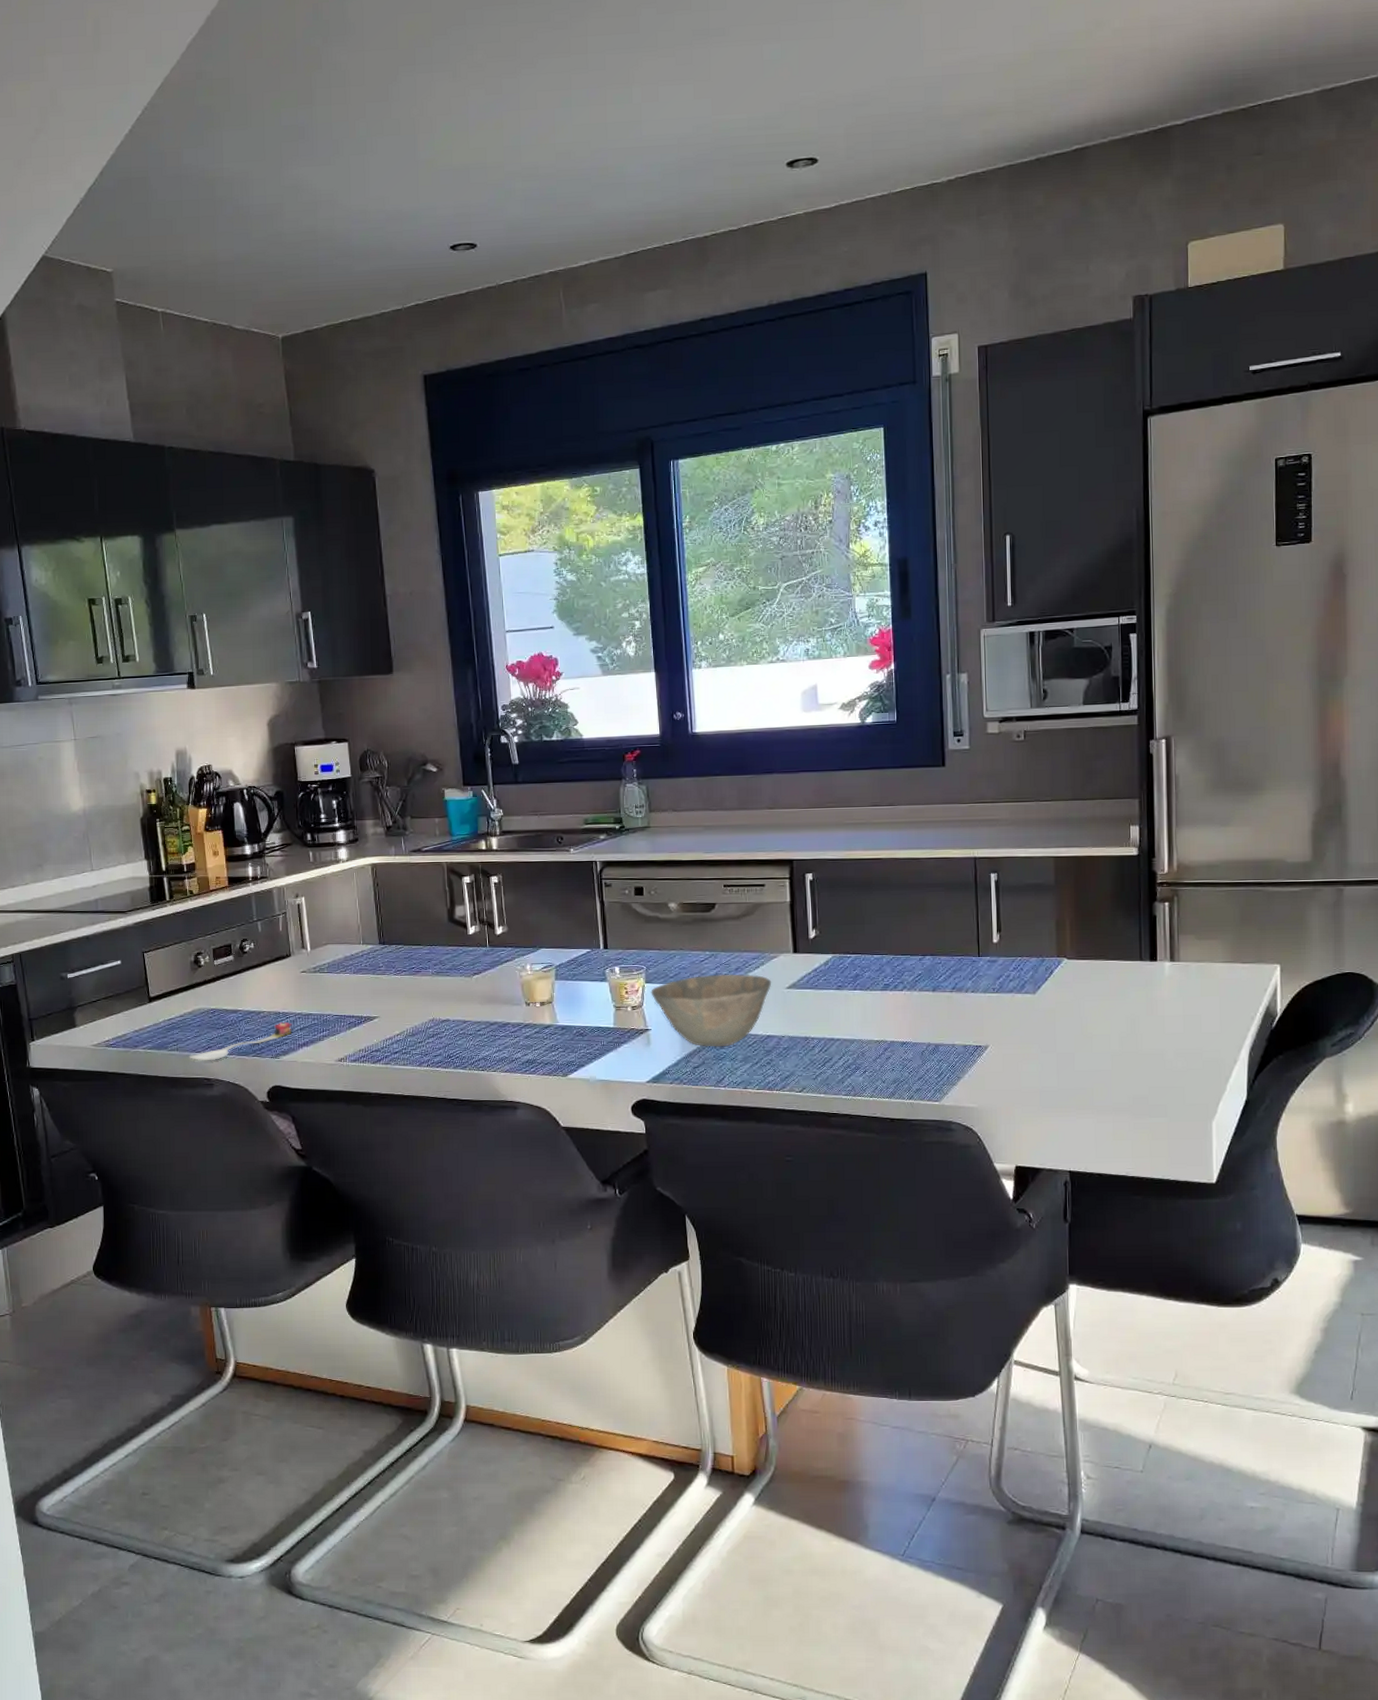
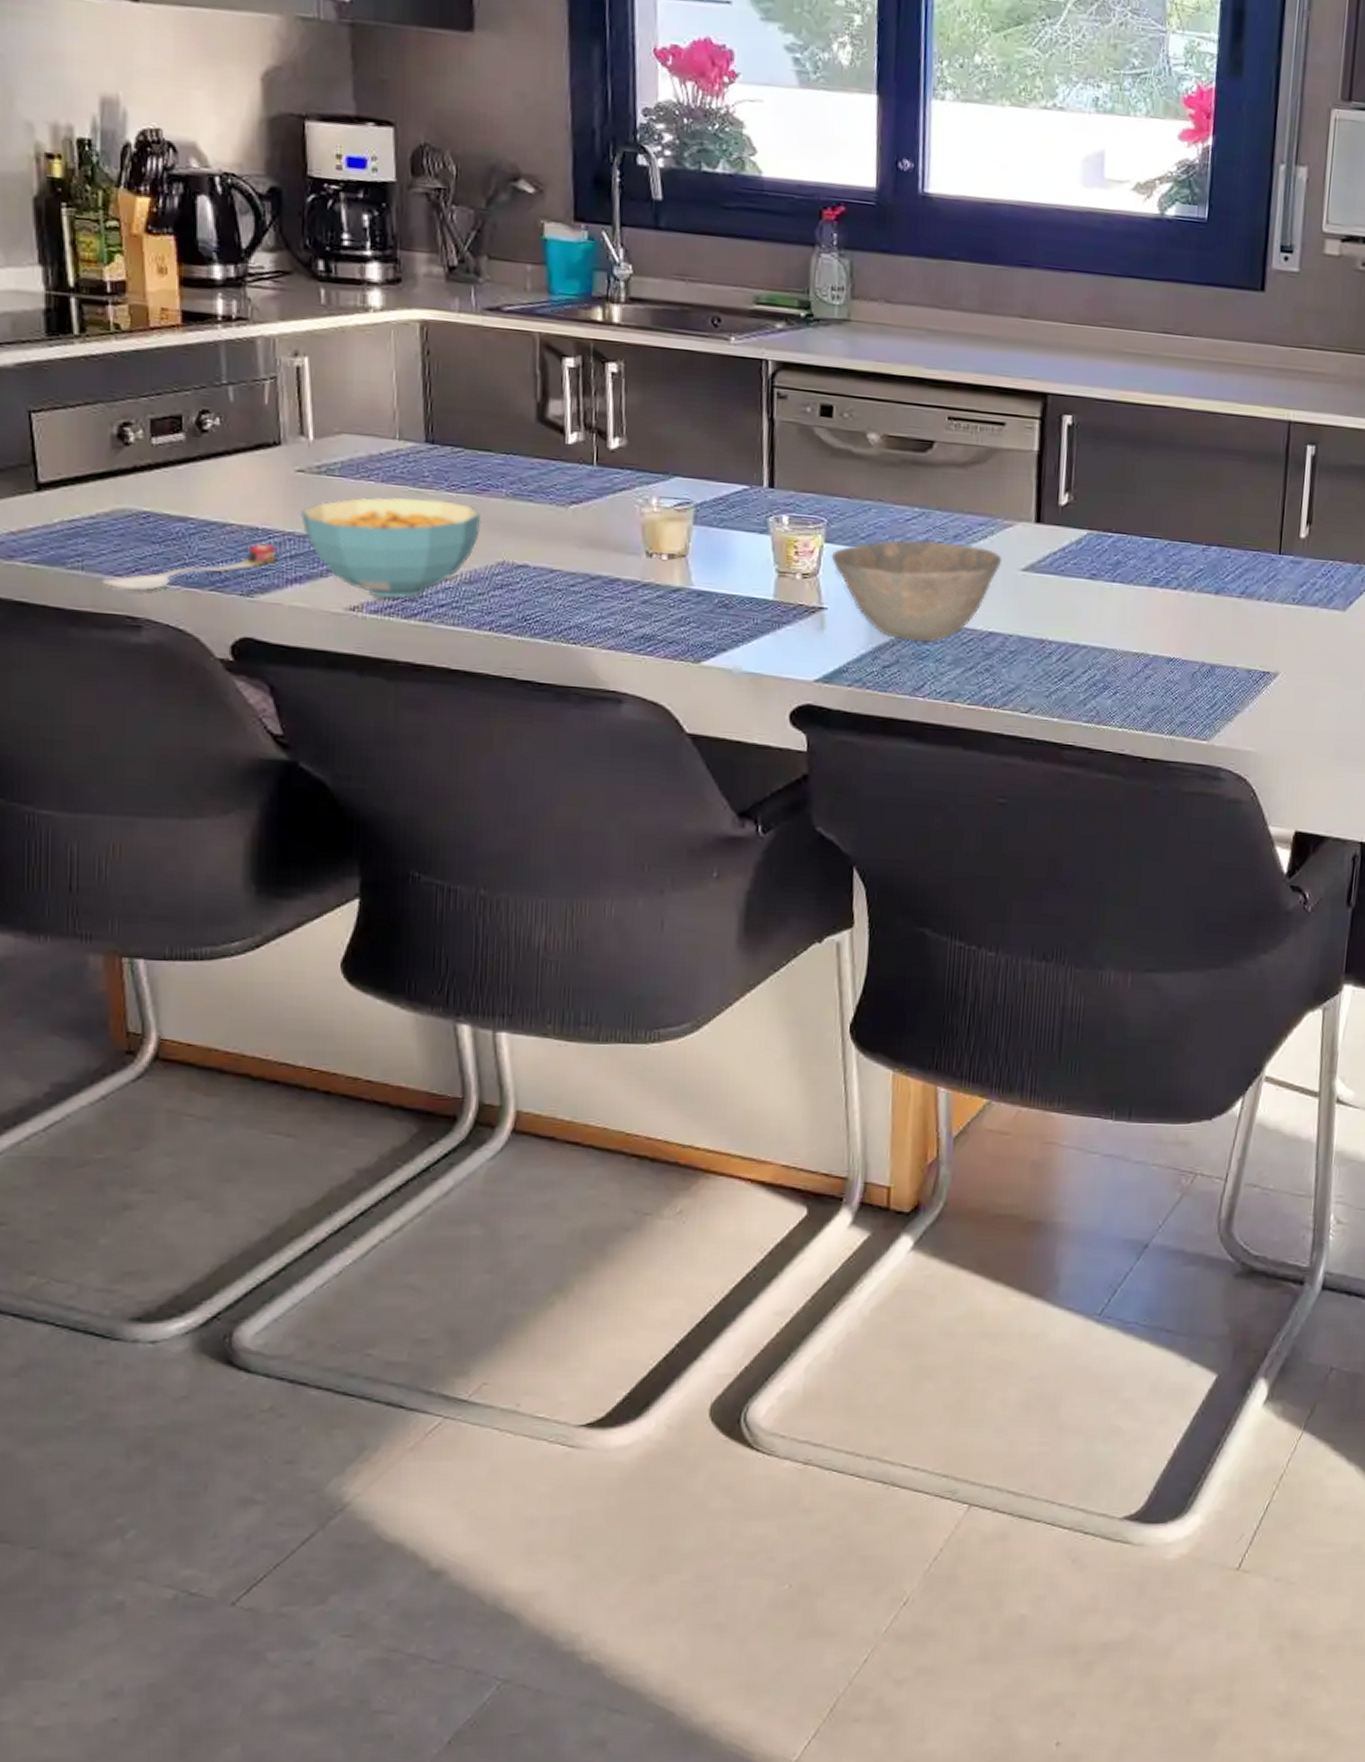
cereal bowl: none [305,981,418,1051] -> present [301,497,482,599]

